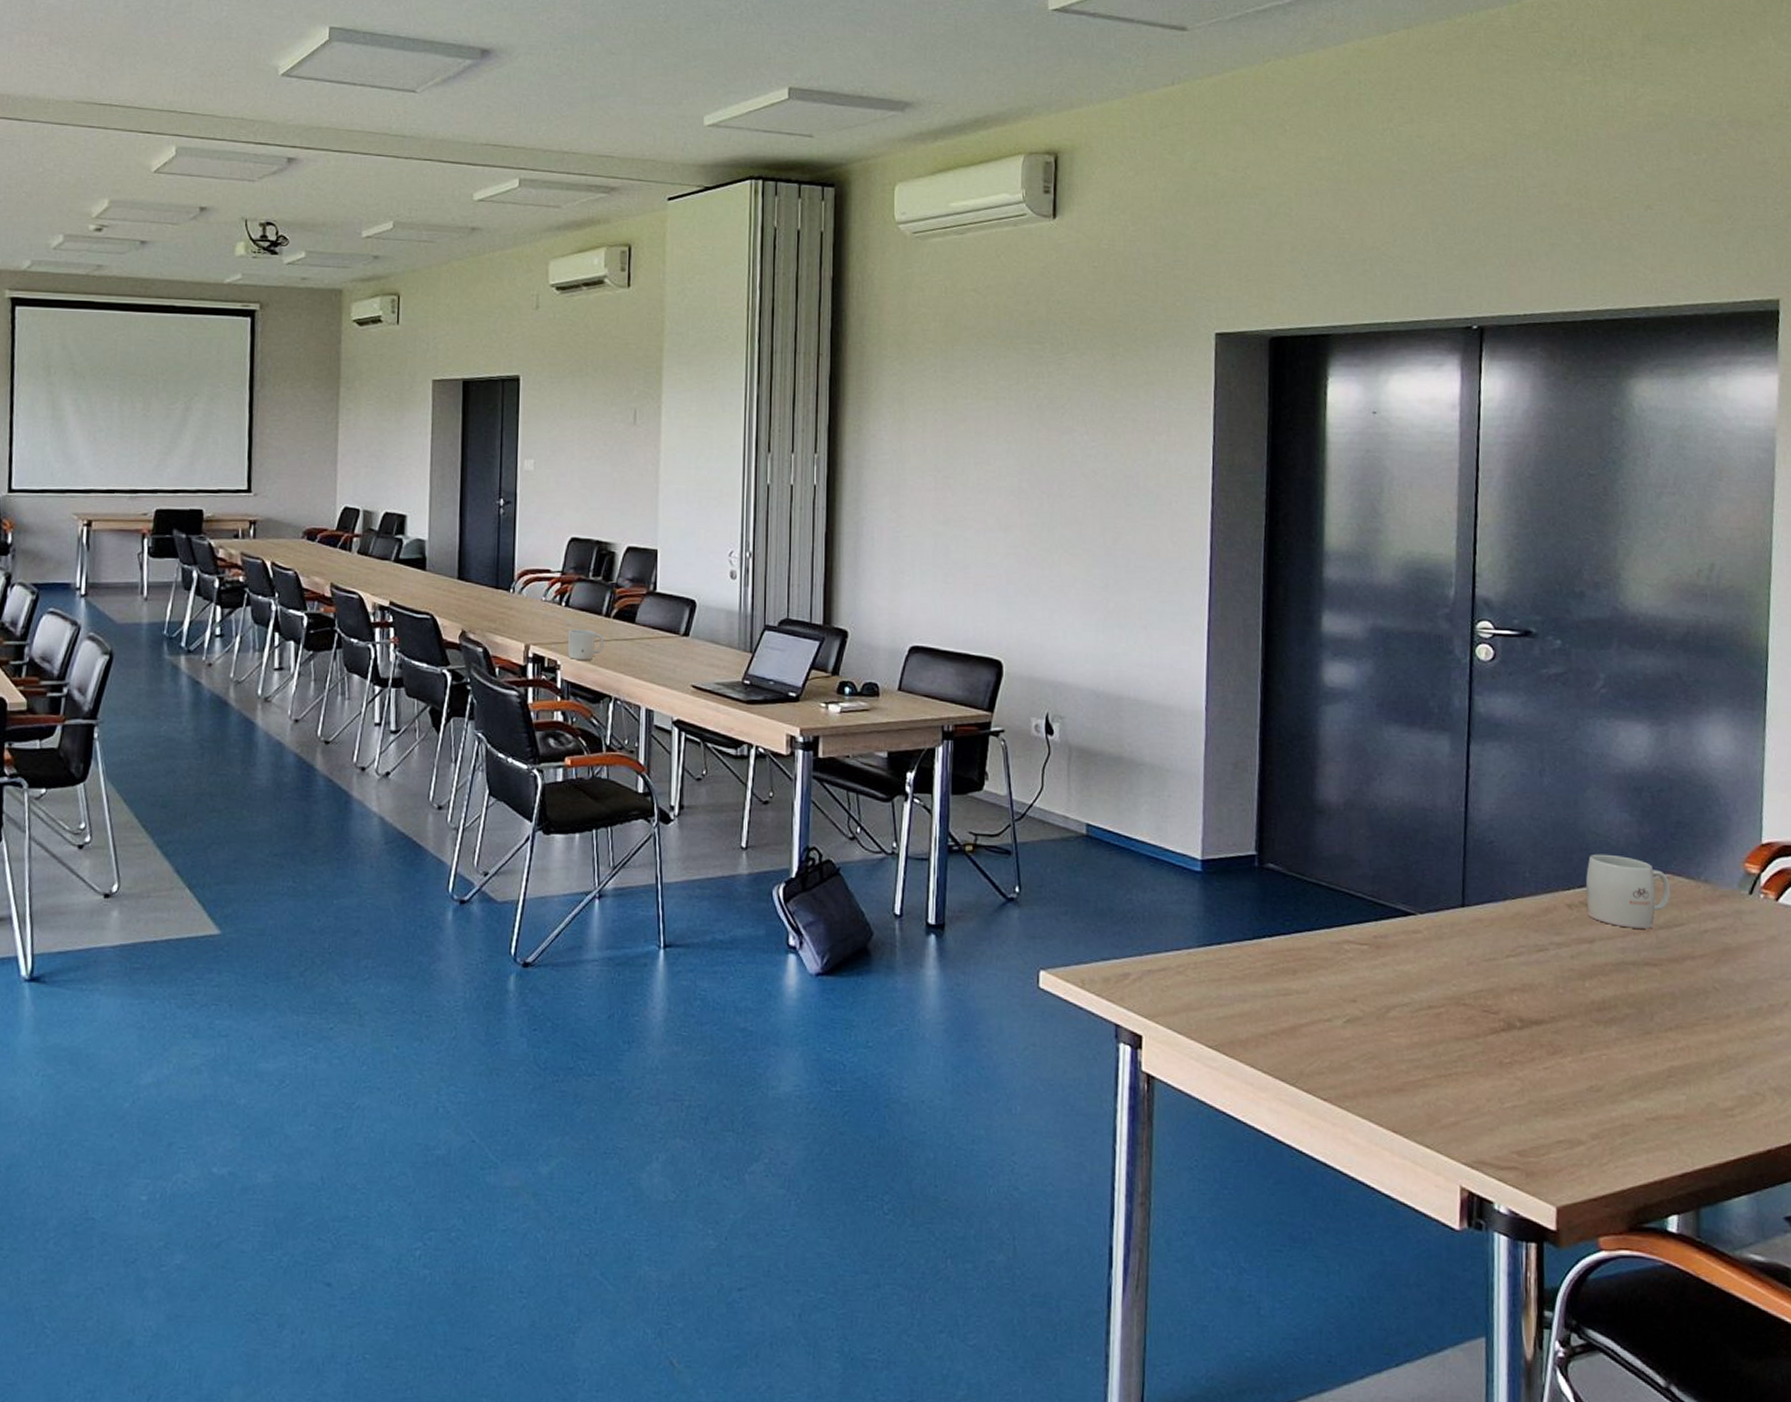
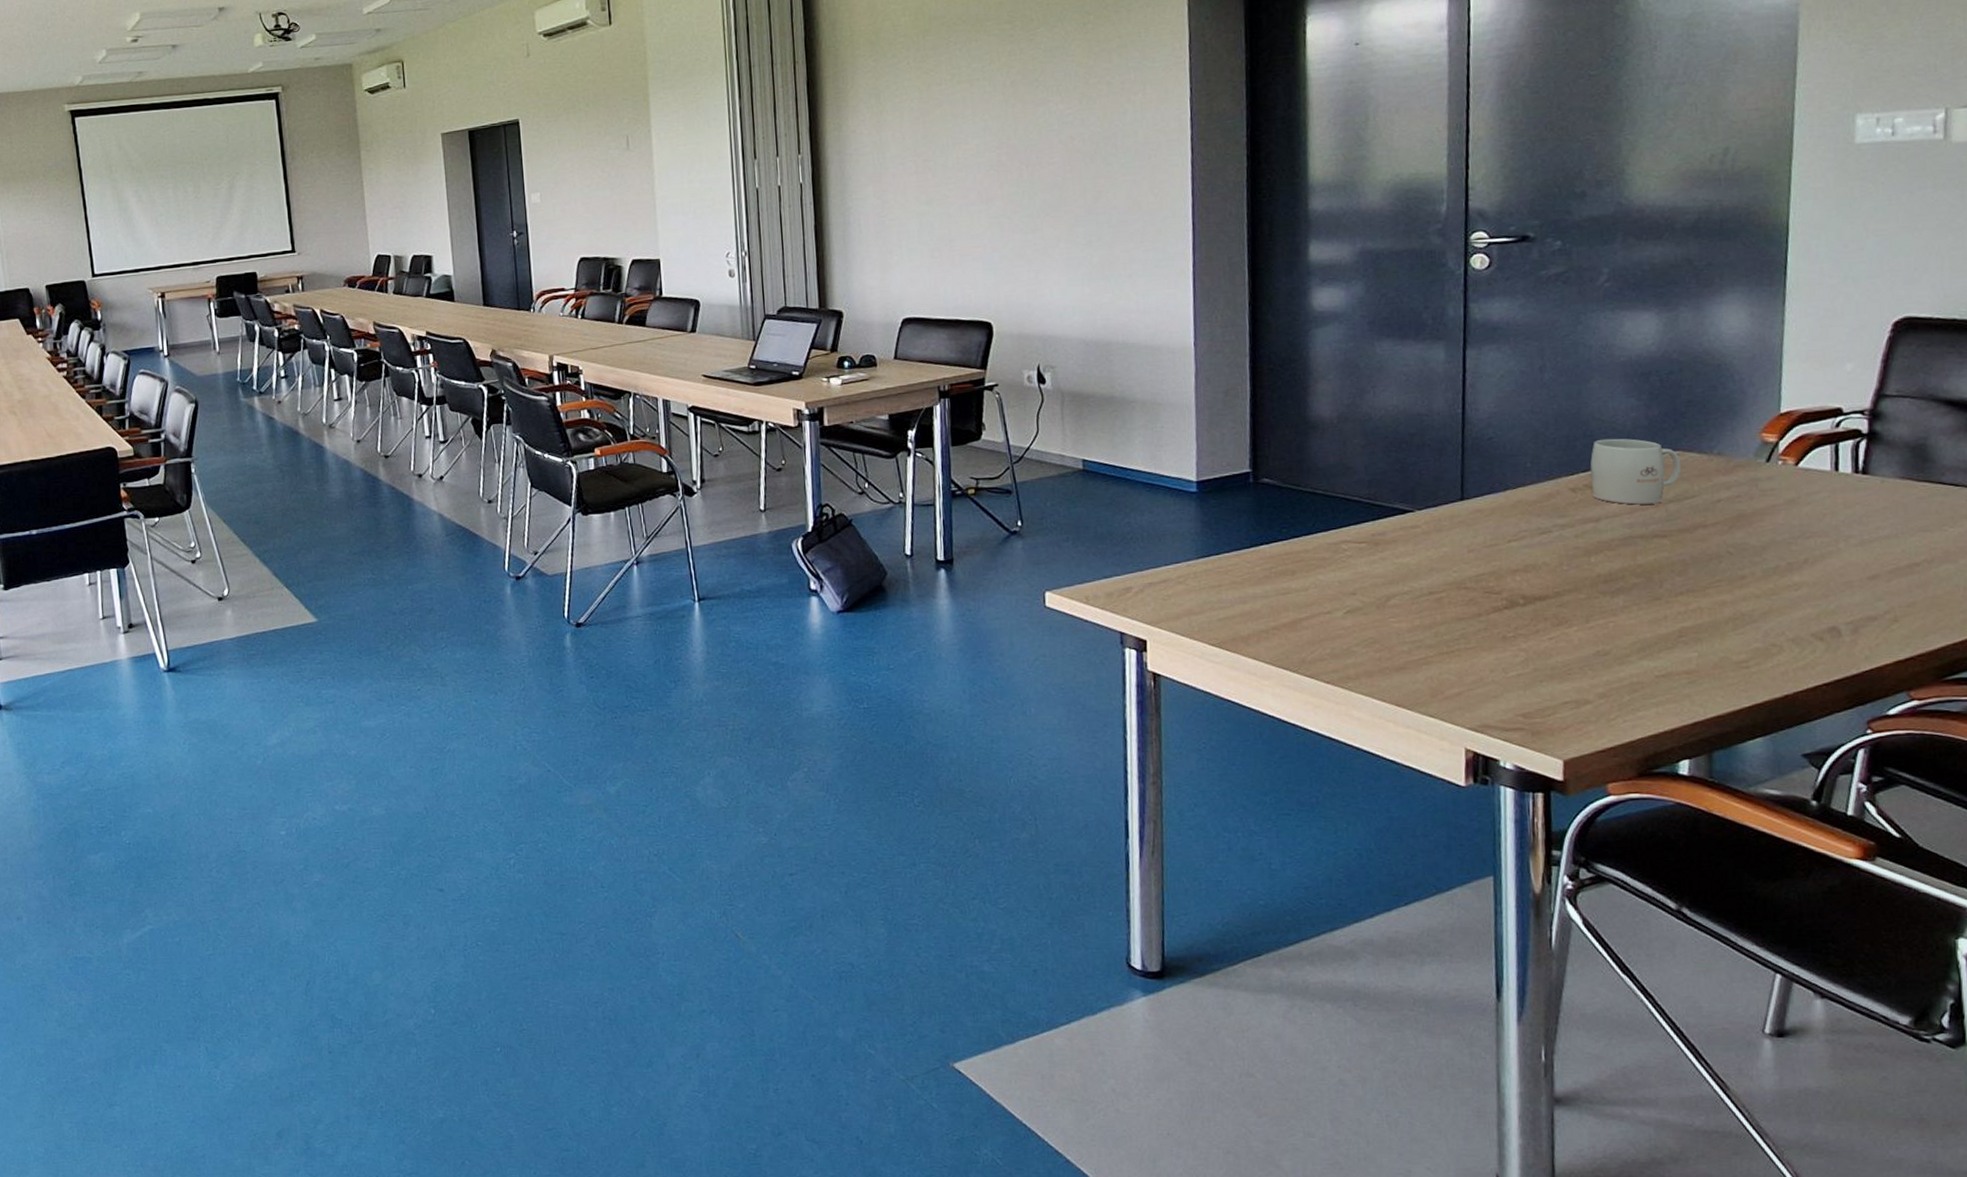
mug: present [567,629,604,660] -> none [586,336,620,364]

